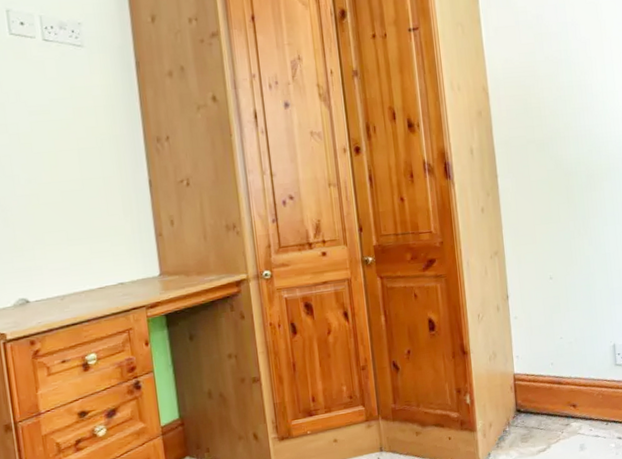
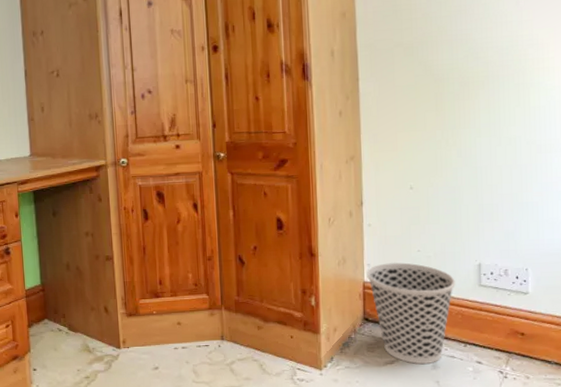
wastebasket: none [516,350,595,448] -> present [367,262,455,365]

